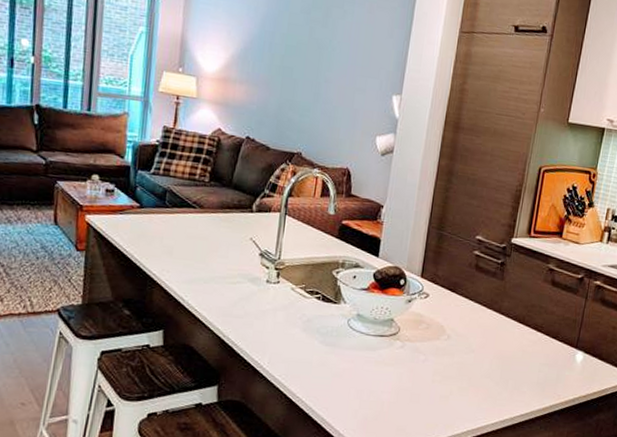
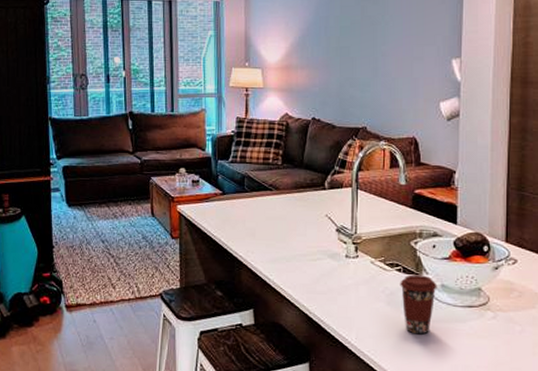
coffee cup: none [317,303,353,361] -> present [400,274,437,335]

